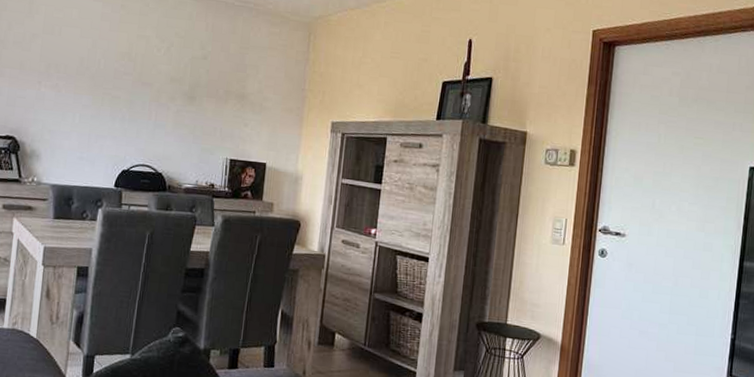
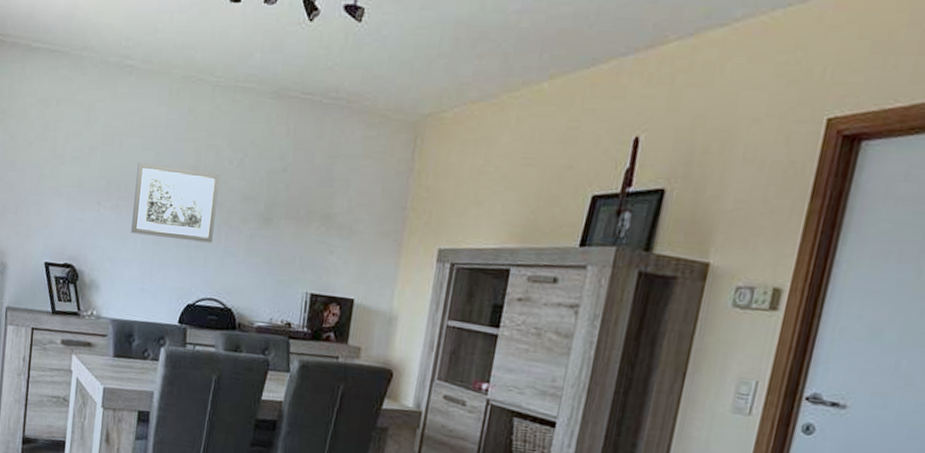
wall art: none [70,48,150,118] -> present [131,162,220,243]

